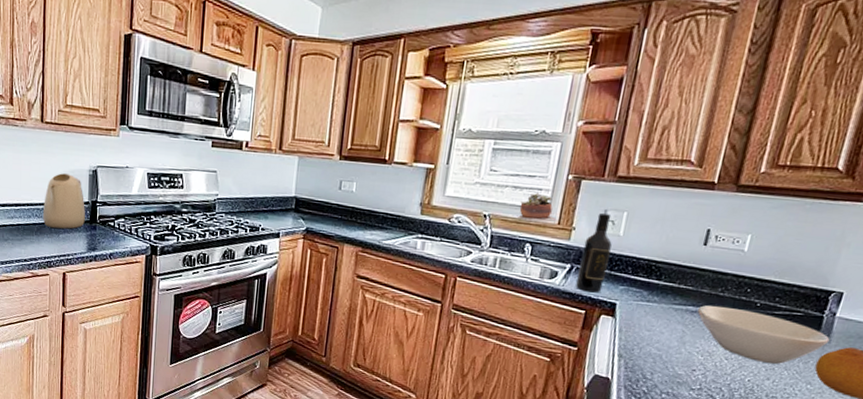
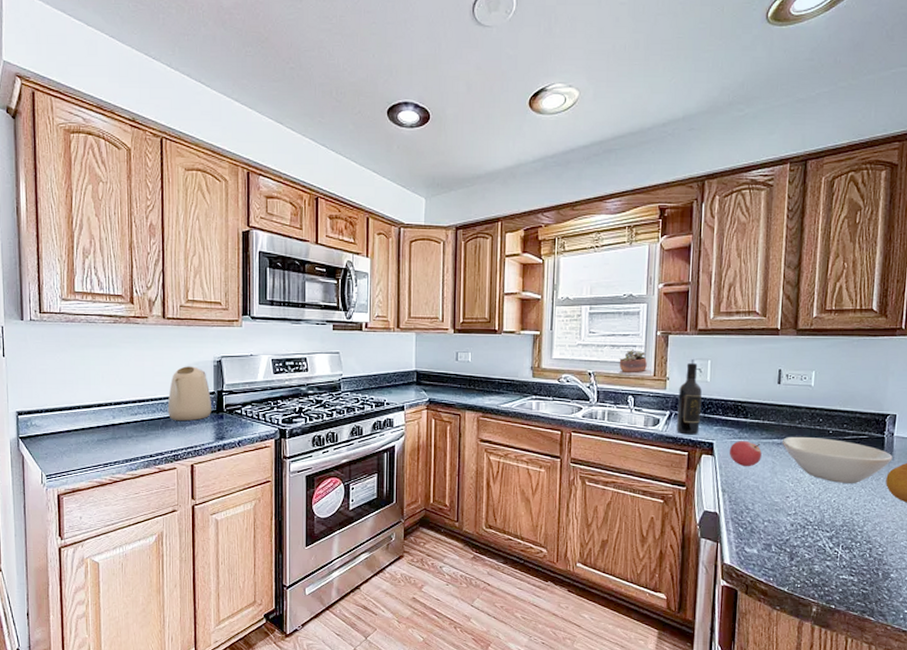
fruit: none [632,304,672,334] -> present [729,441,762,467]

